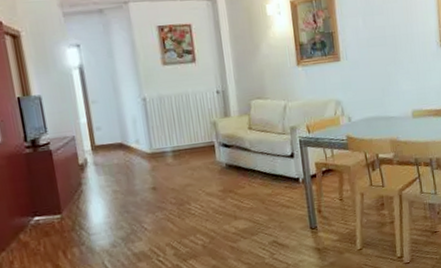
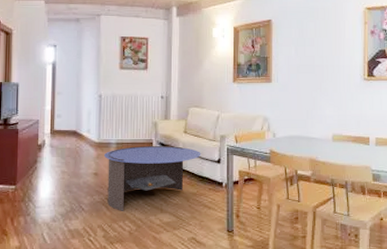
coffee table: none [160,145,272,225] -> present [104,145,201,211]

